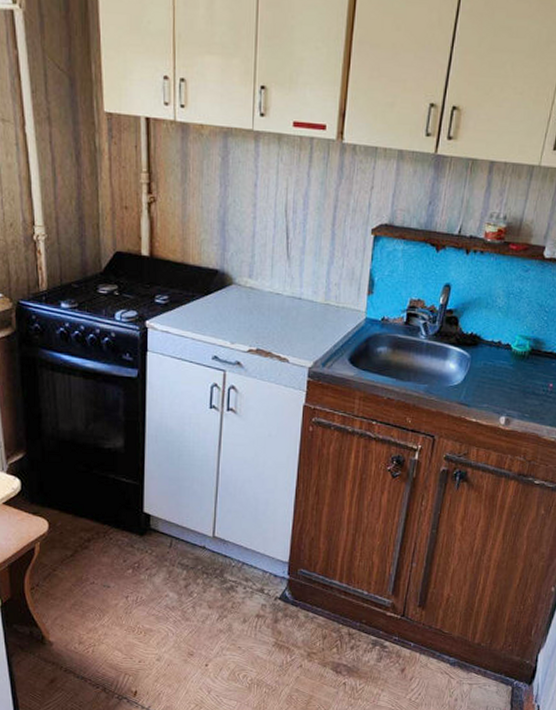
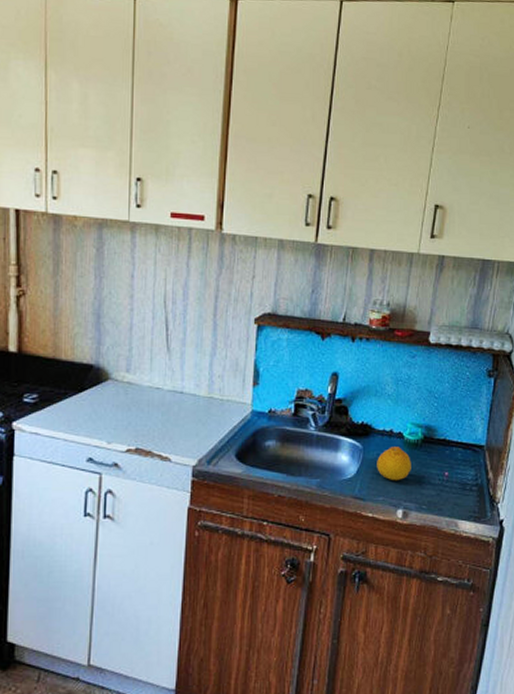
fruit: none [483,357,517,389] -> present [377,447,411,480]

